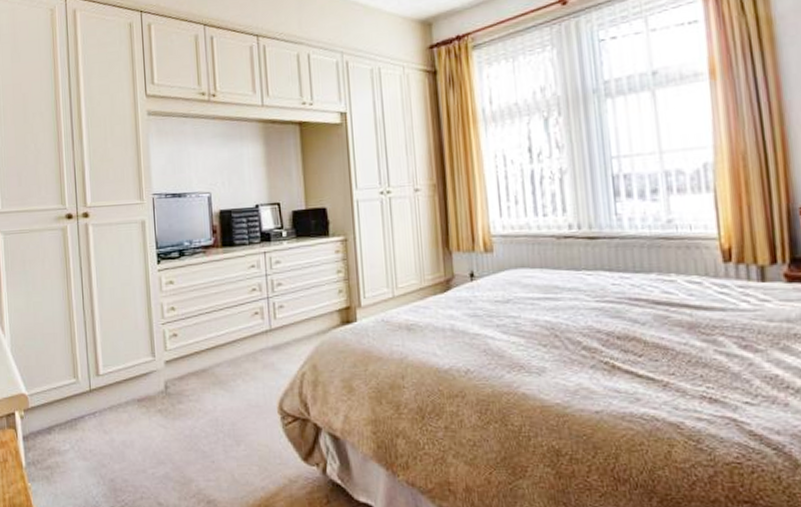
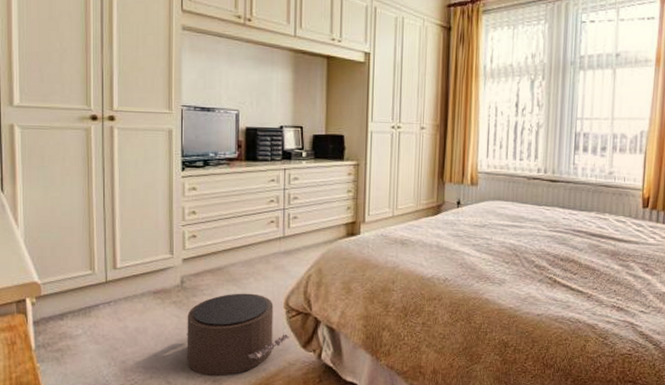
pouf: none [174,397,288,497] -> present [186,293,290,377]

